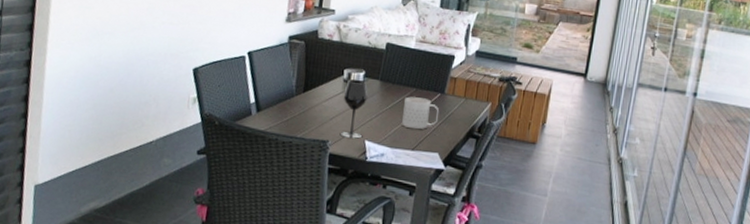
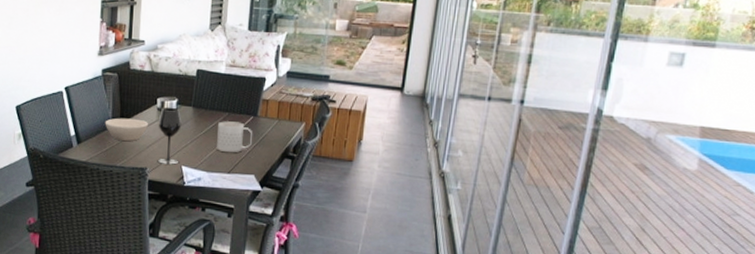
soup bowl: none [287,87,333,112] -> present [105,118,148,142]

